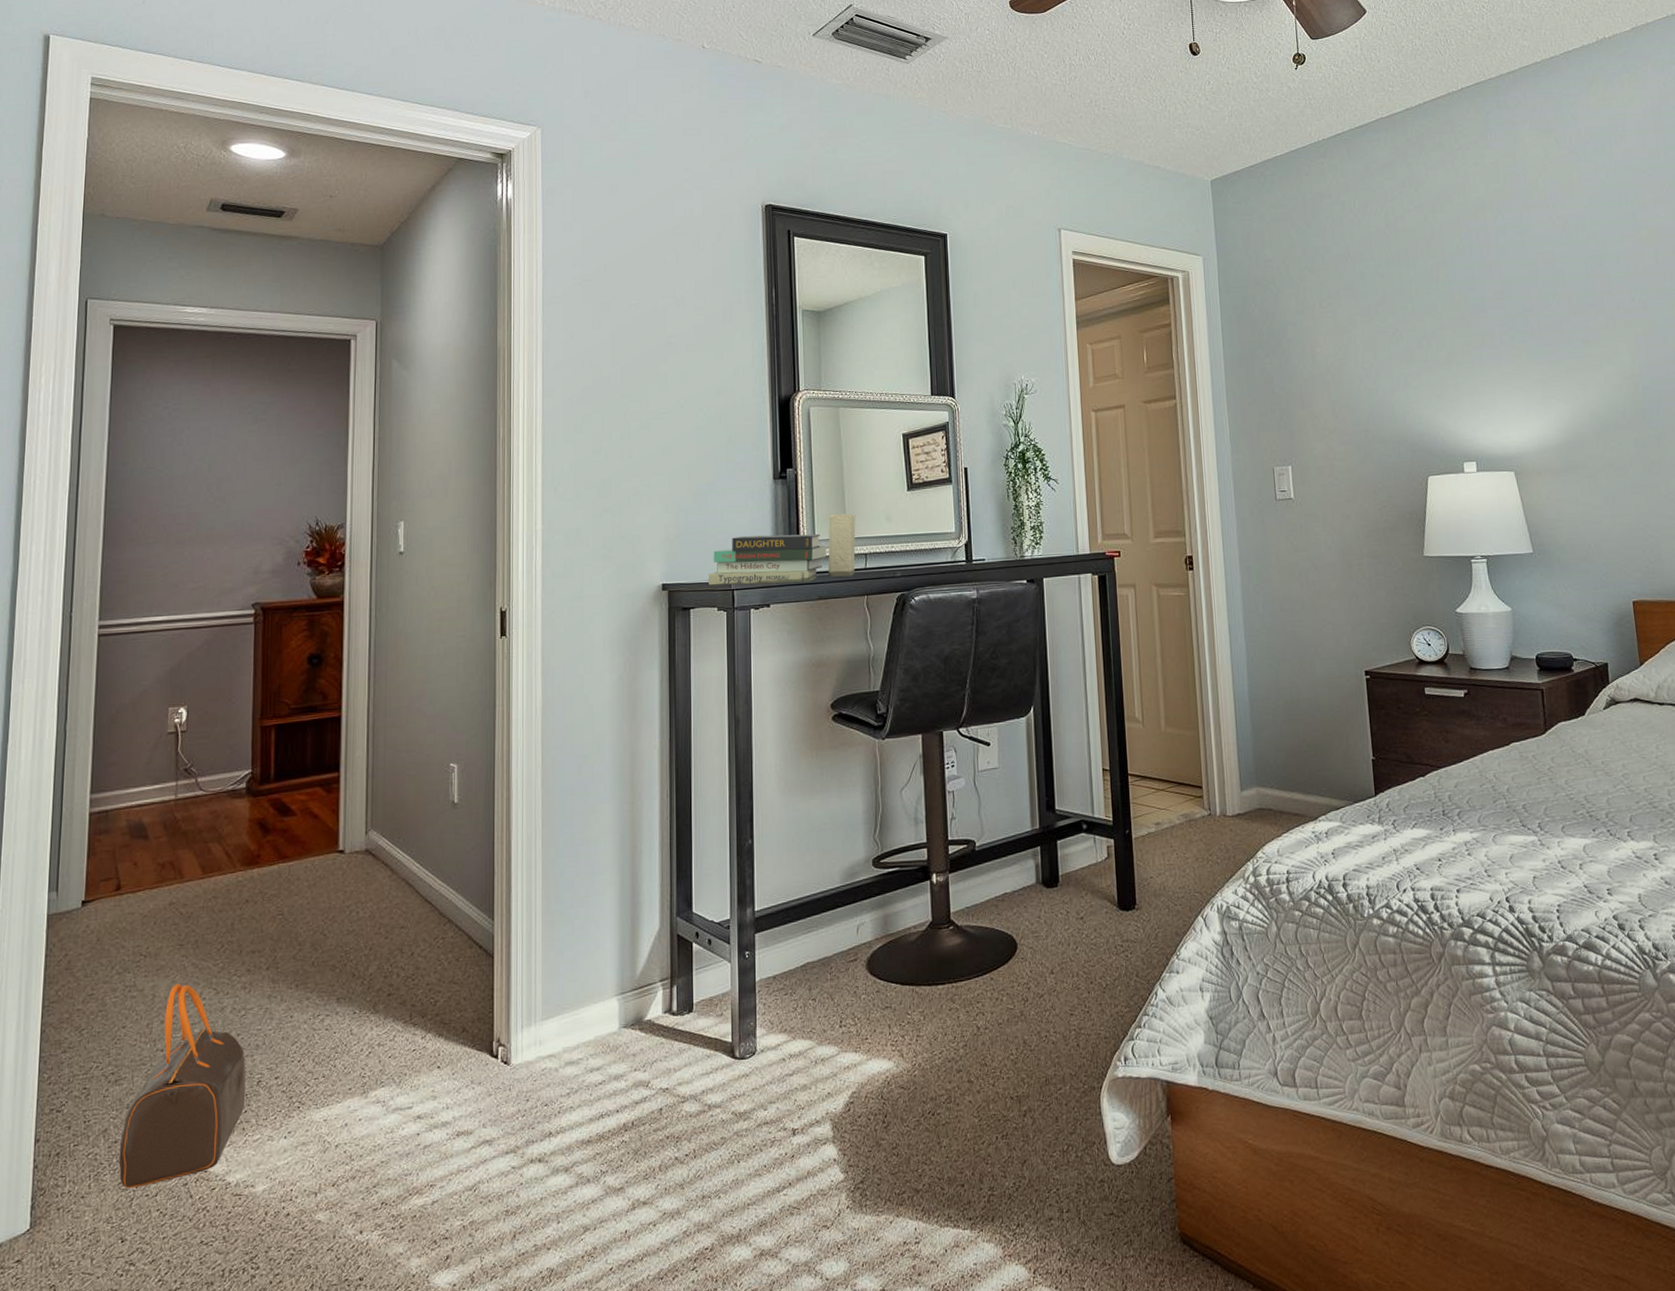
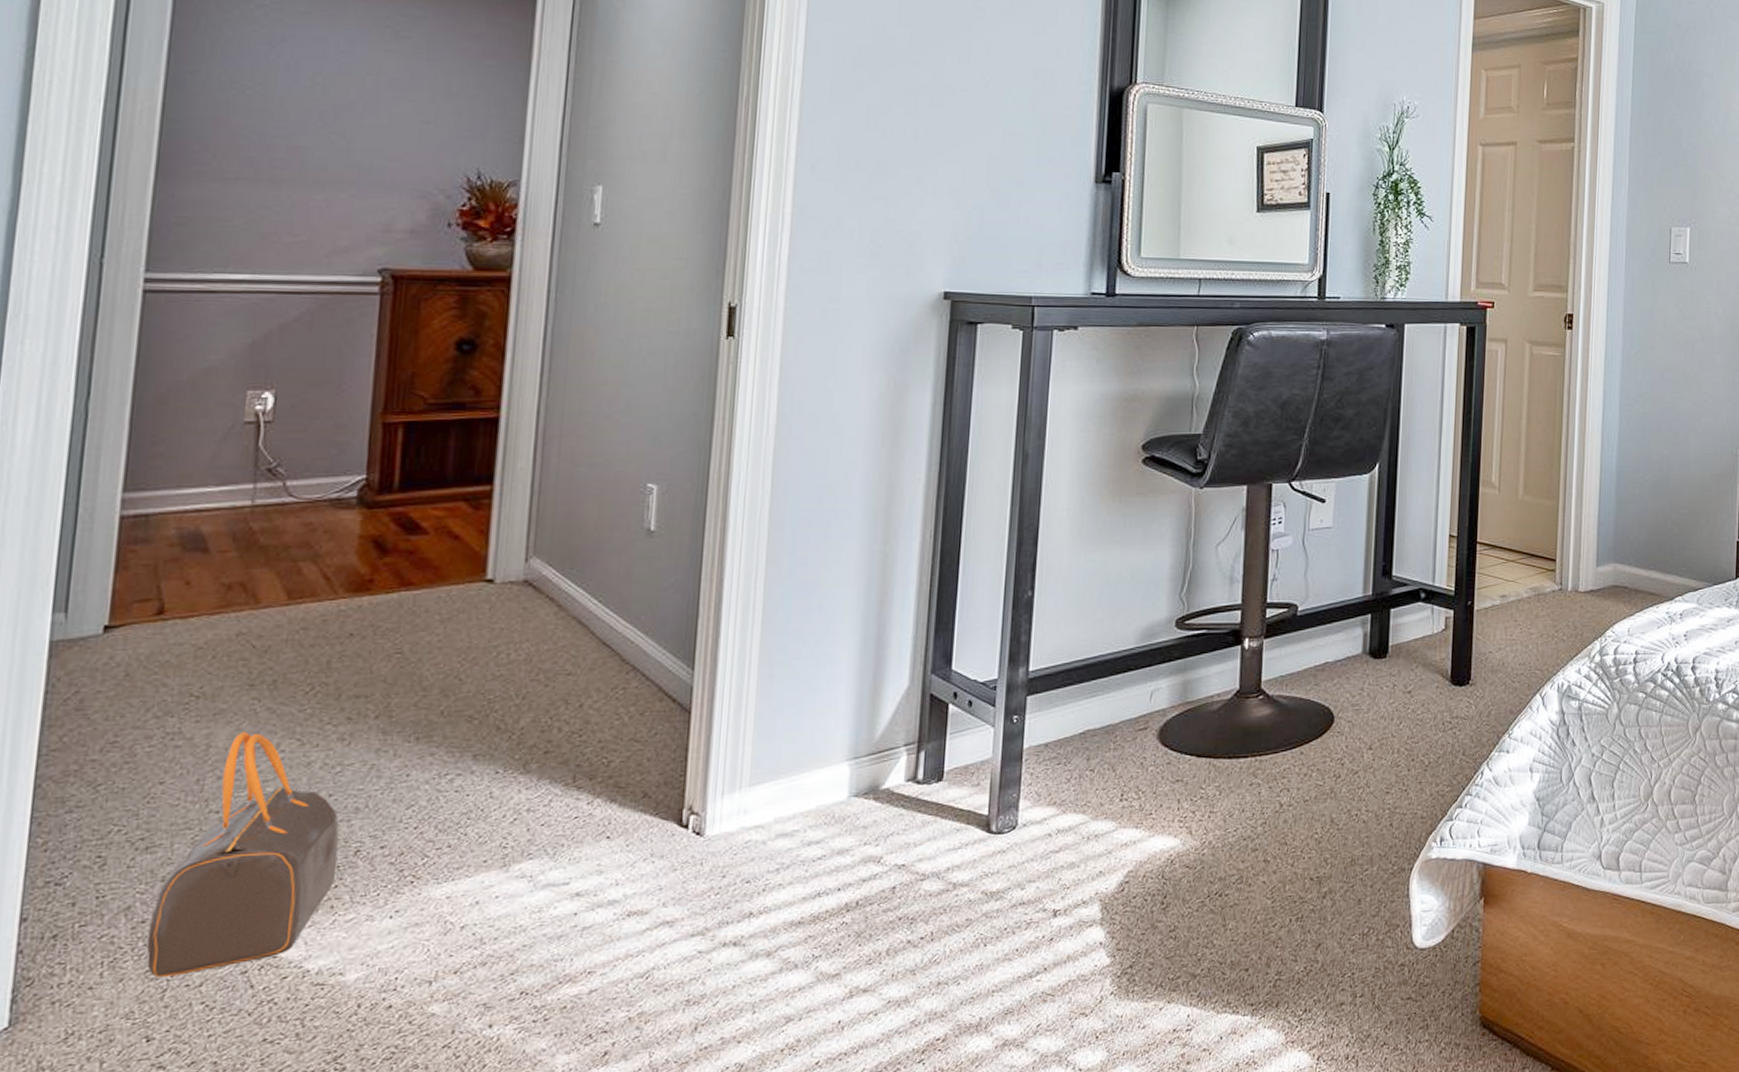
books: present [709,533,827,586] -> none [1003,244,1153,305]
candle: present [828,513,856,577] -> none [1153,230,1192,302]

